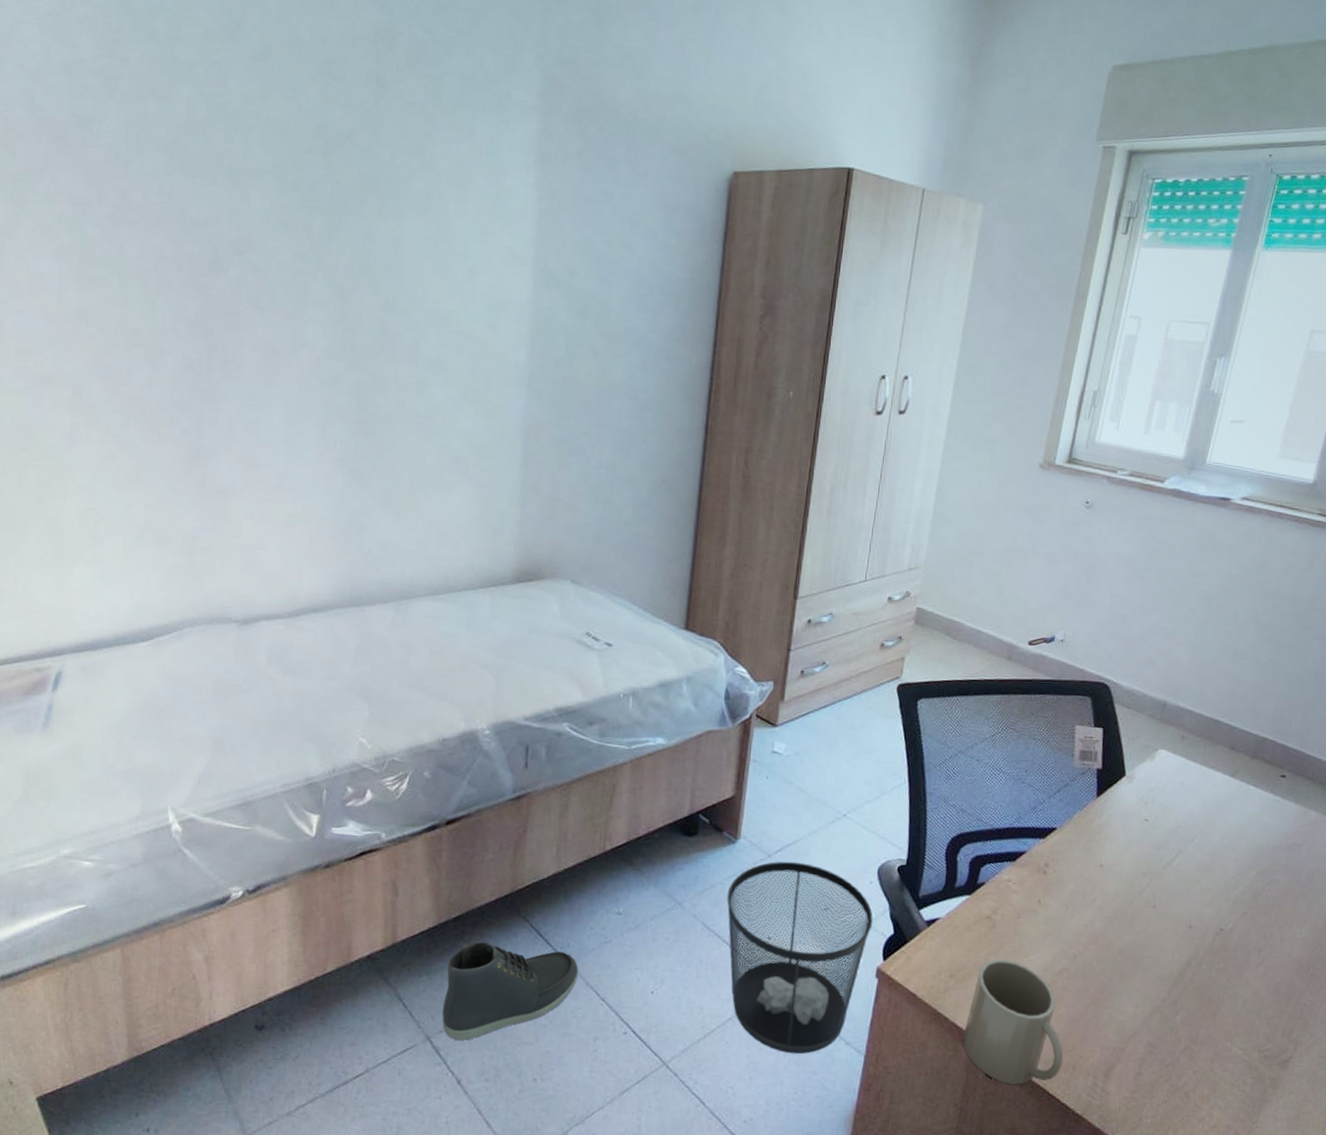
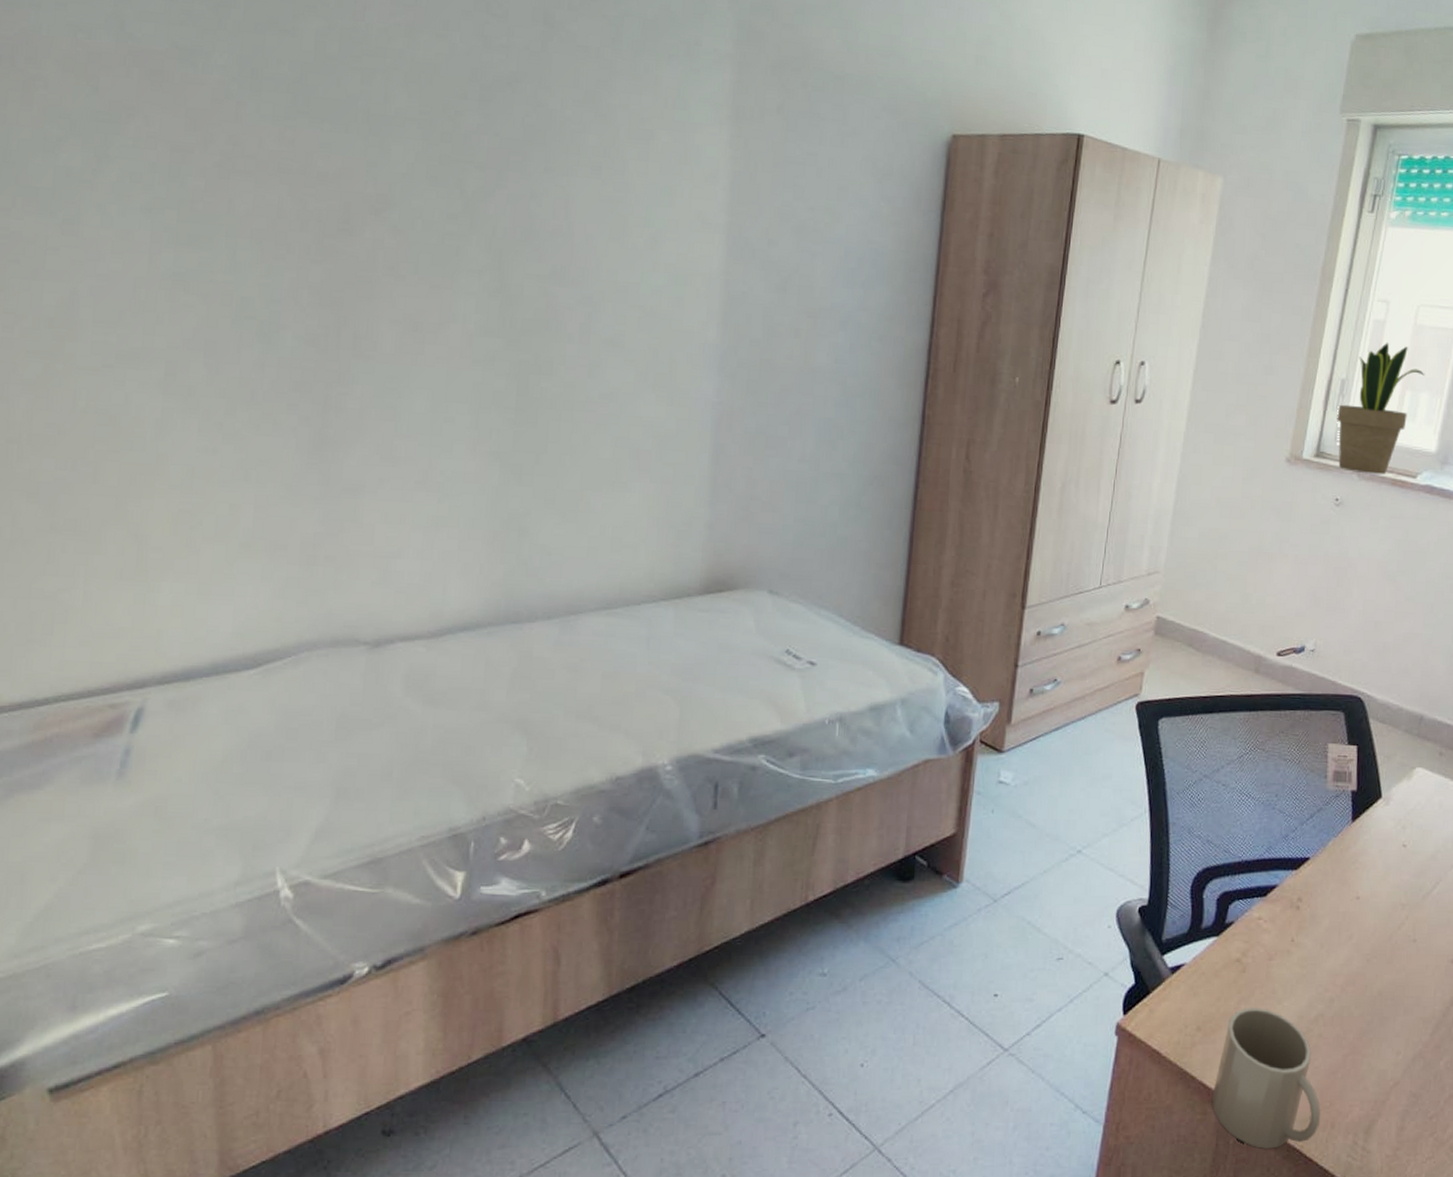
sneaker: present [442,941,579,1041] -> none [612,1015,776,1134]
waste bin: present [727,861,873,1054] -> none [947,906,1112,1128]
potted plant: none [1088,356,1175,480] -> present [1337,342,1425,475]

